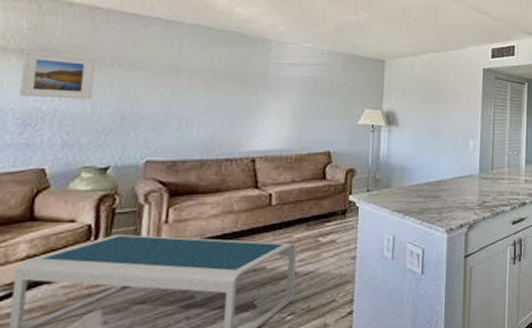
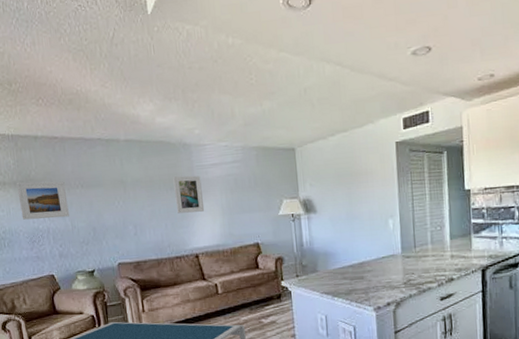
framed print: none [239,69,276,112] -> present [173,175,205,214]

